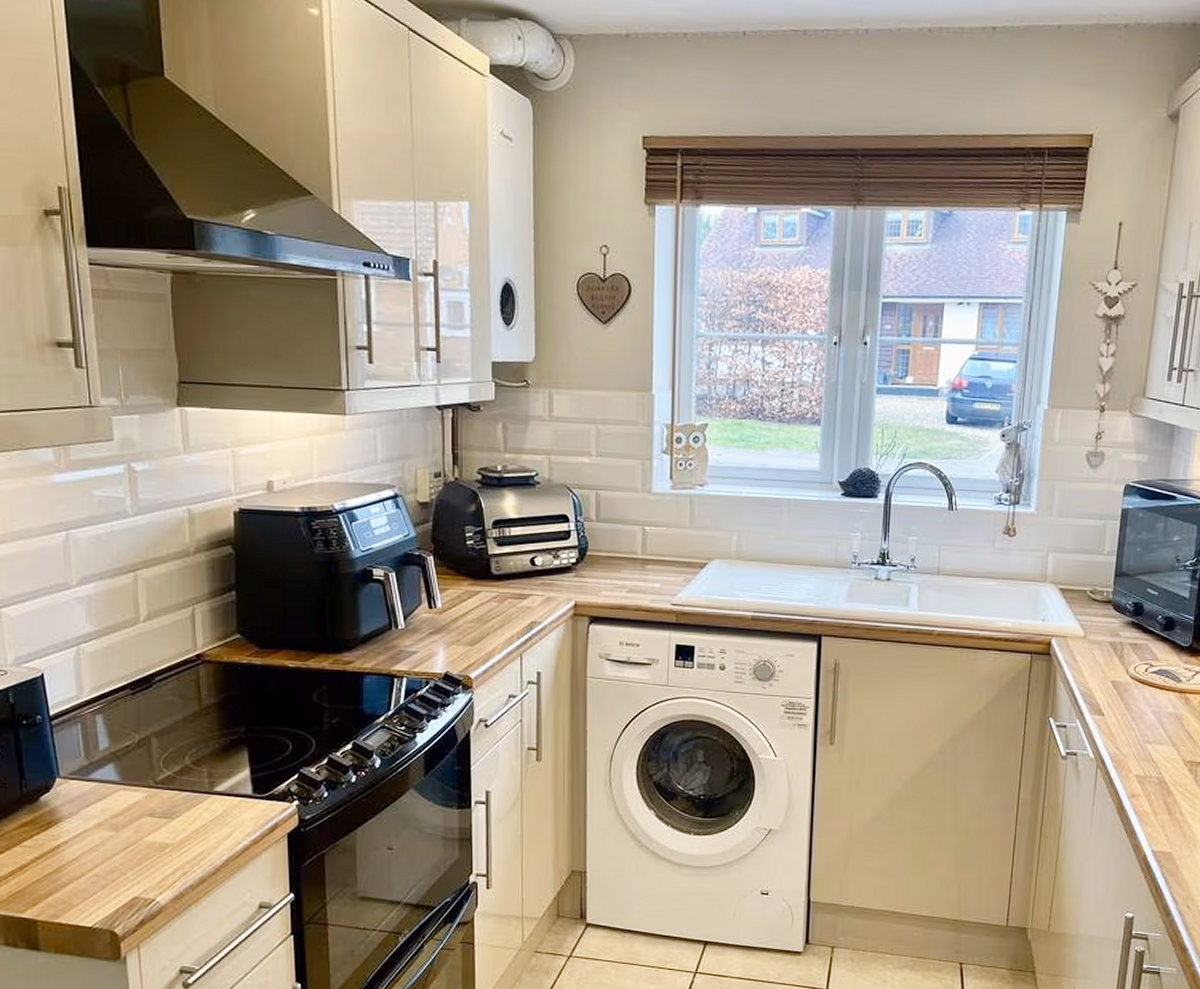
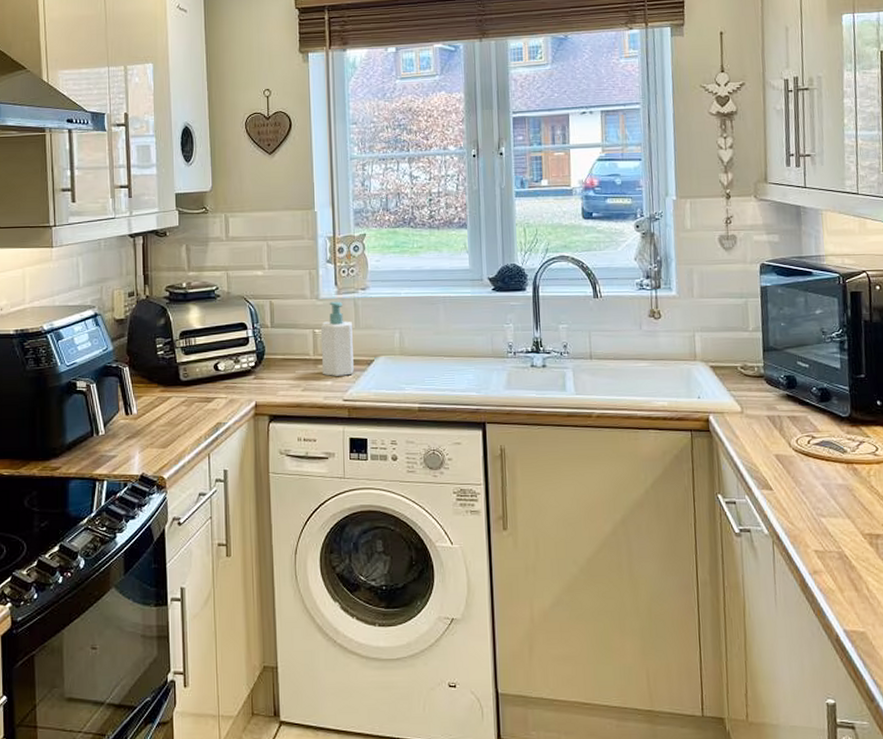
soap bottle: none [650,497,686,579] -> present [320,301,354,376]

